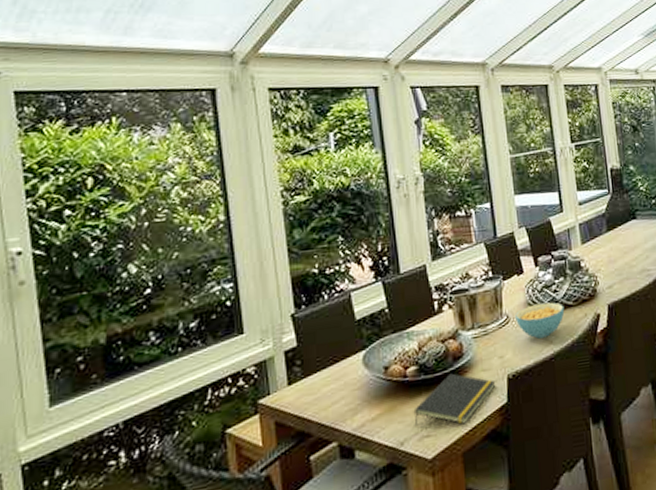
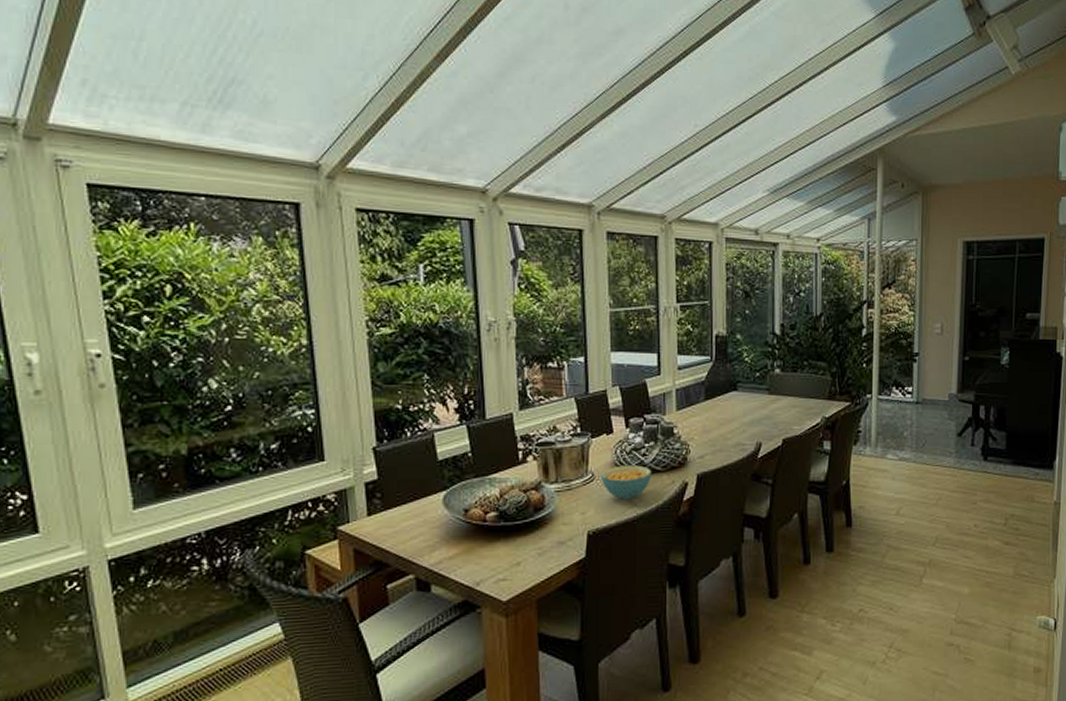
notepad: present [413,373,496,427] -> none [491,523,576,573]

